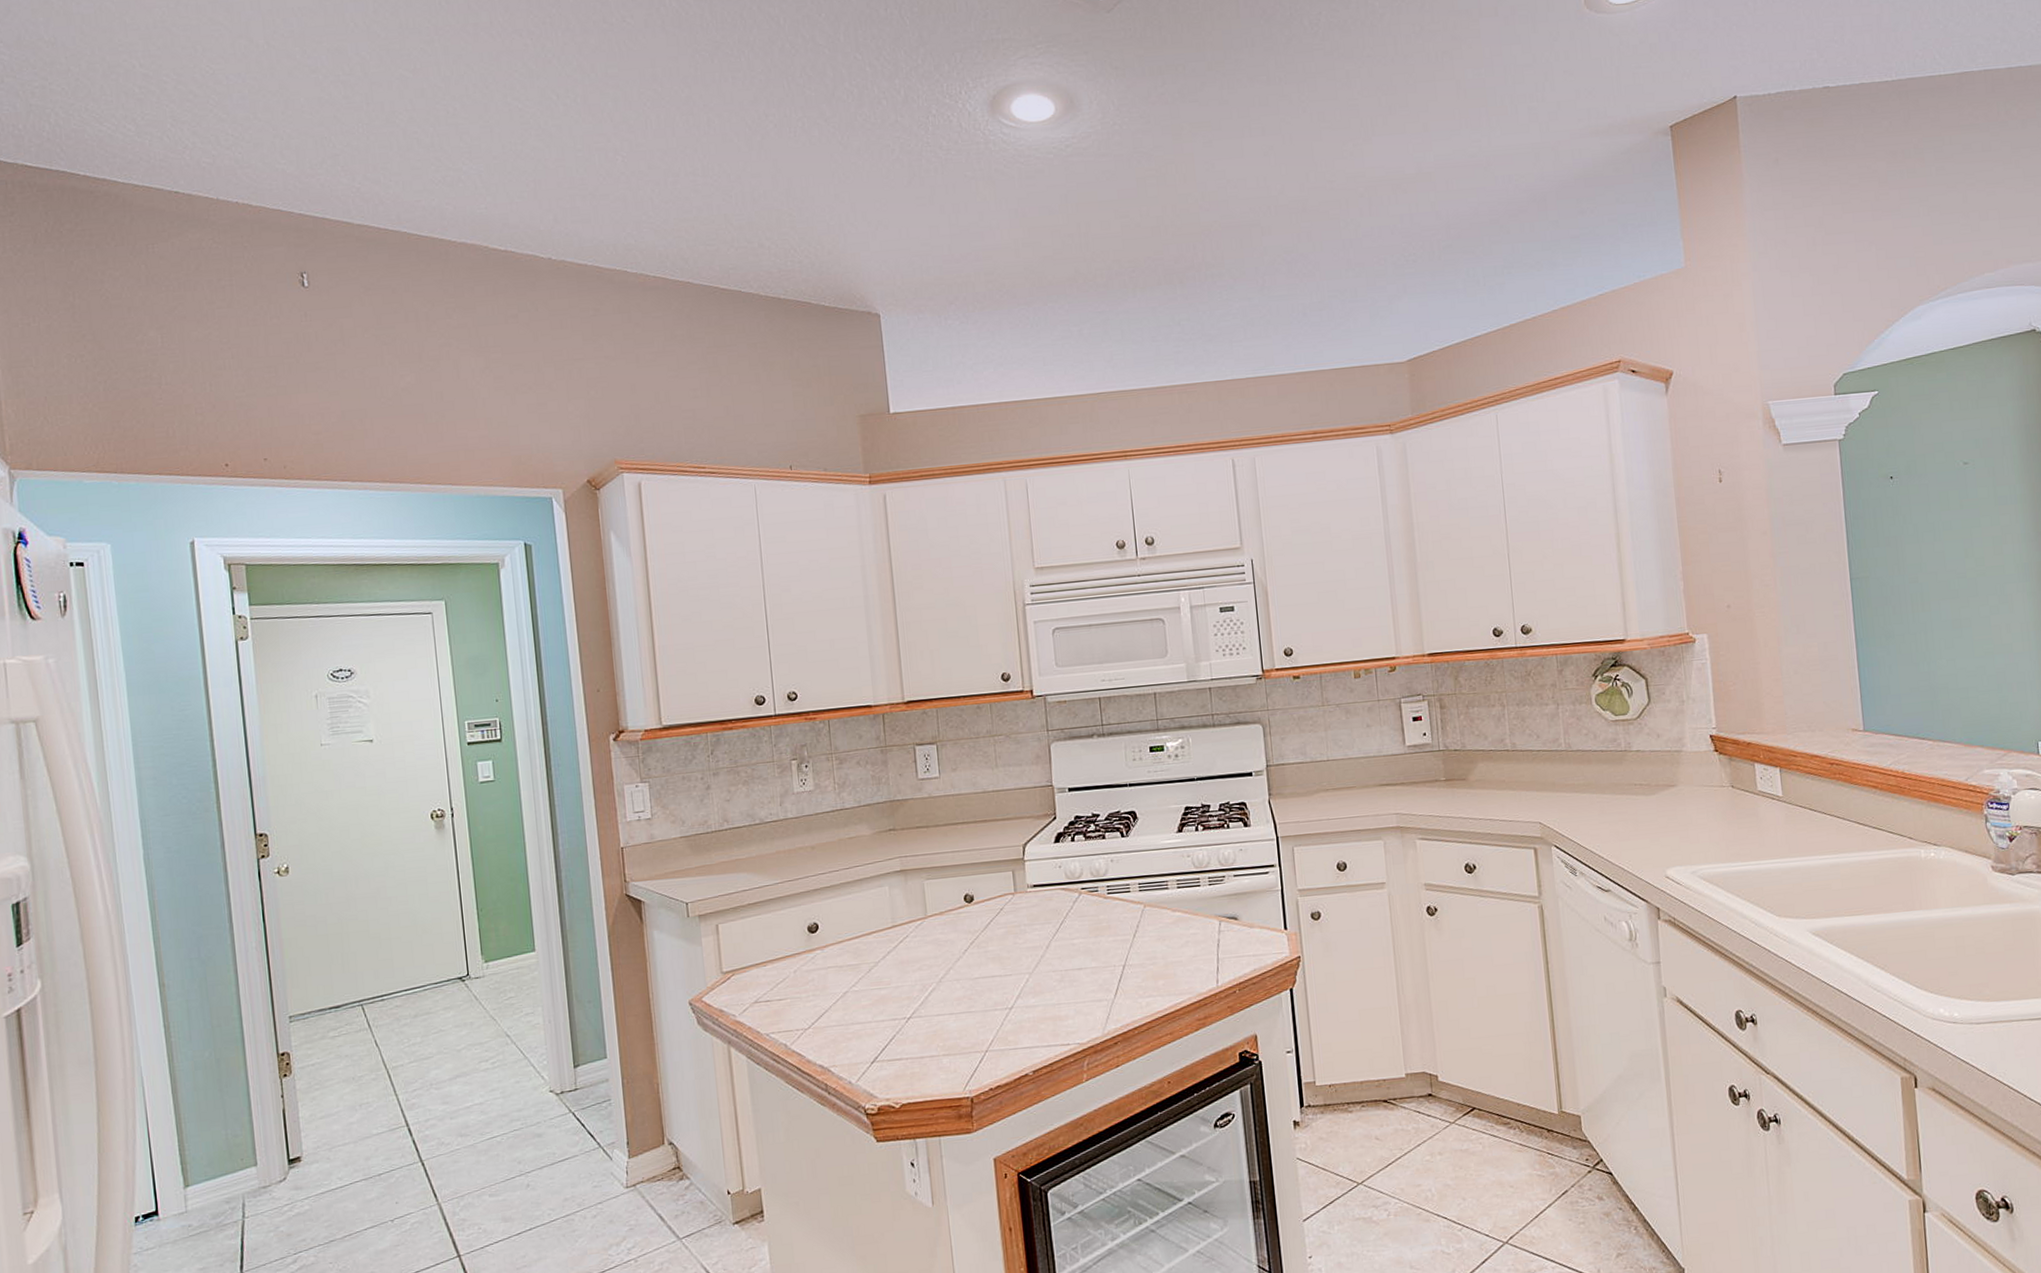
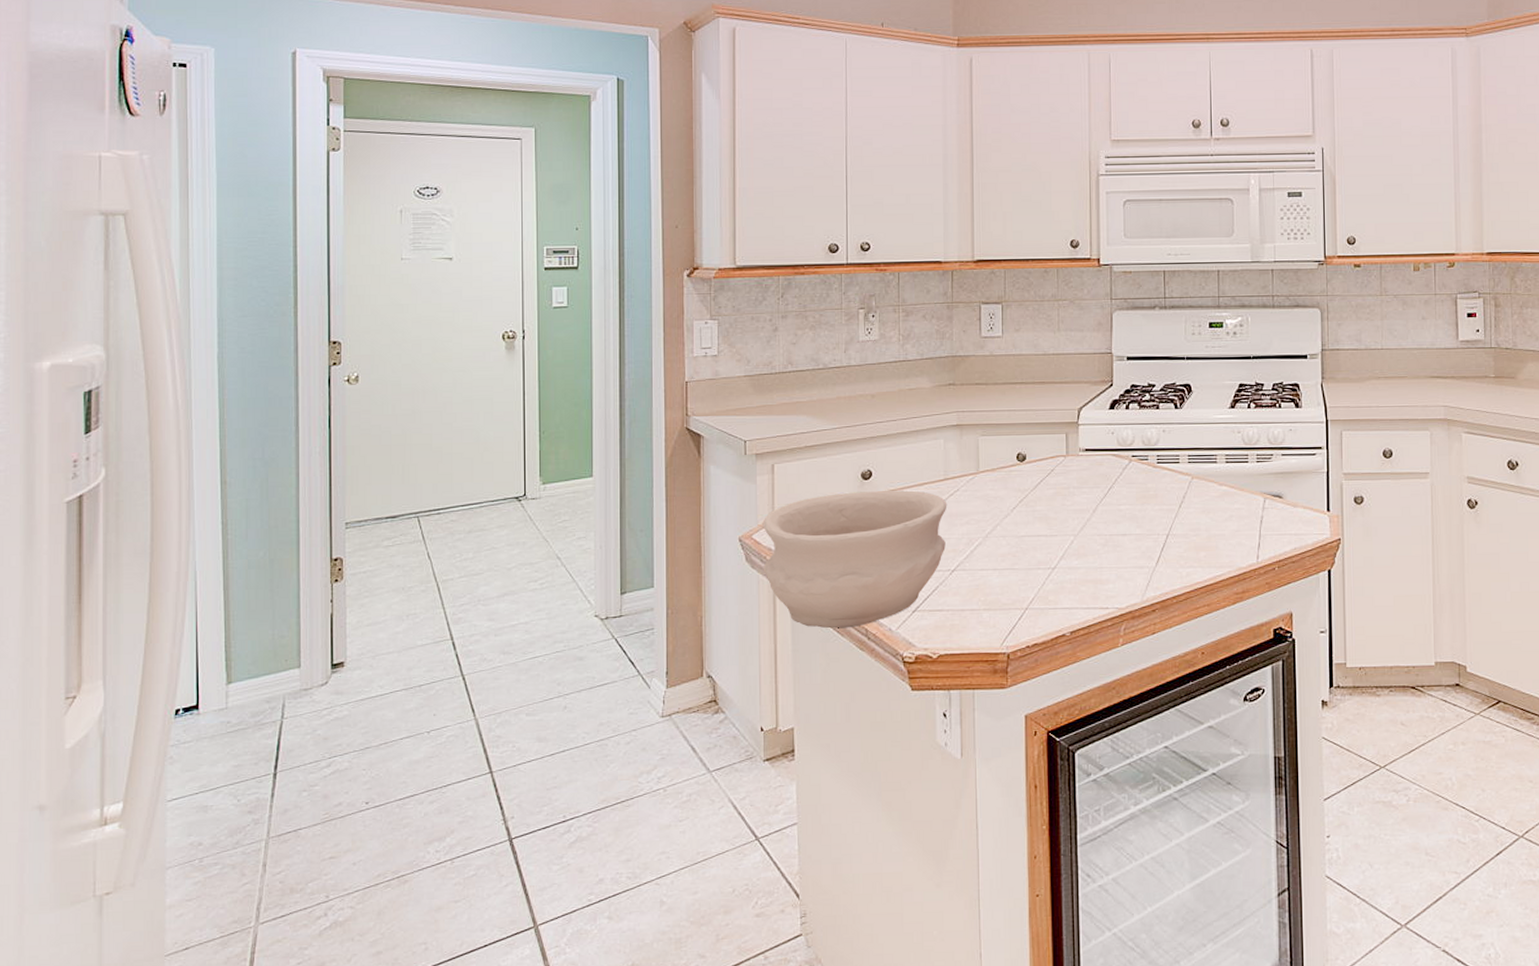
bowl: none [711,940,900,1087] -> present [762,490,947,629]

